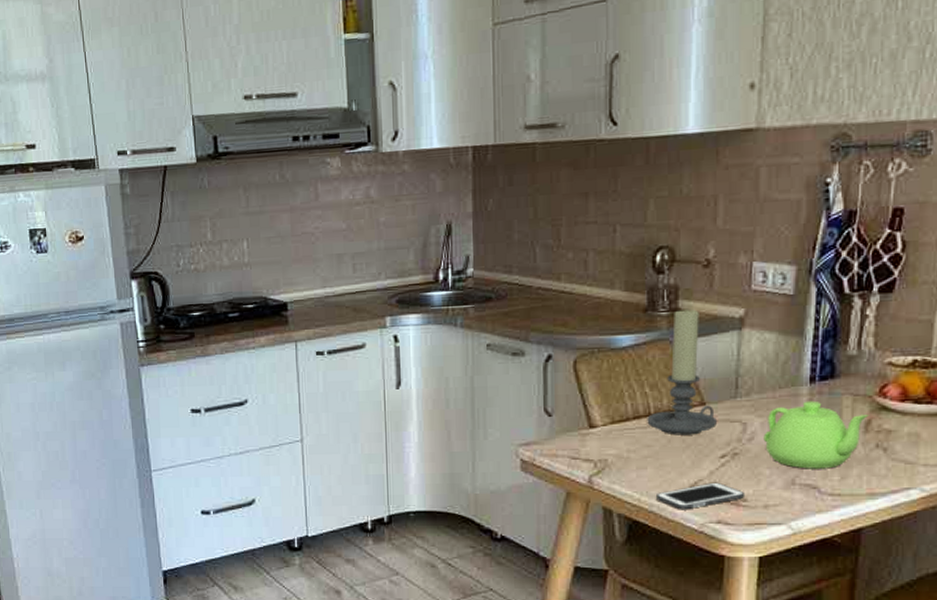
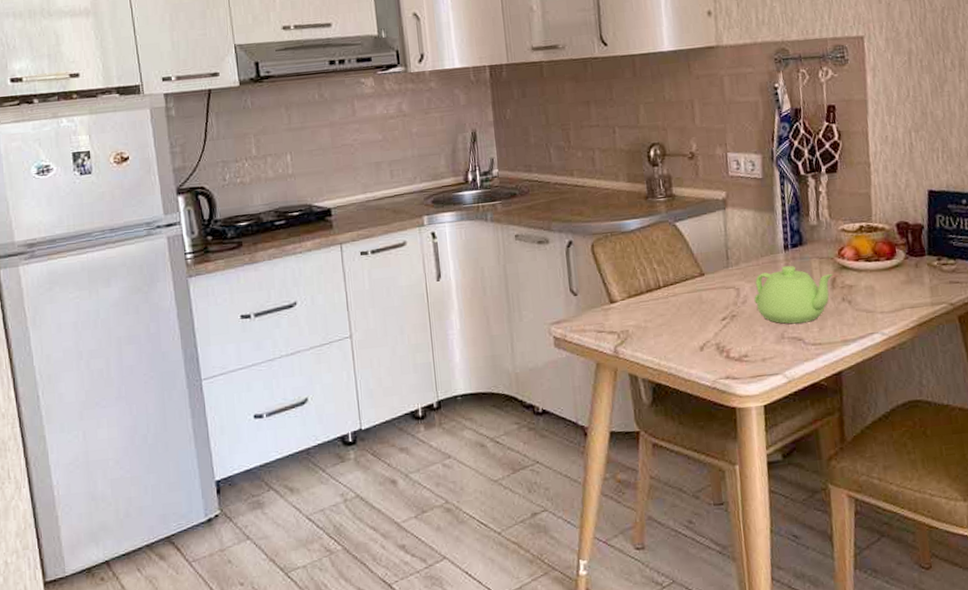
candle holder: present [647,309,717,435] -> none [658,195,715,304]
cell phone: present [657,482,746,510] -> none [673,342,746,370]

